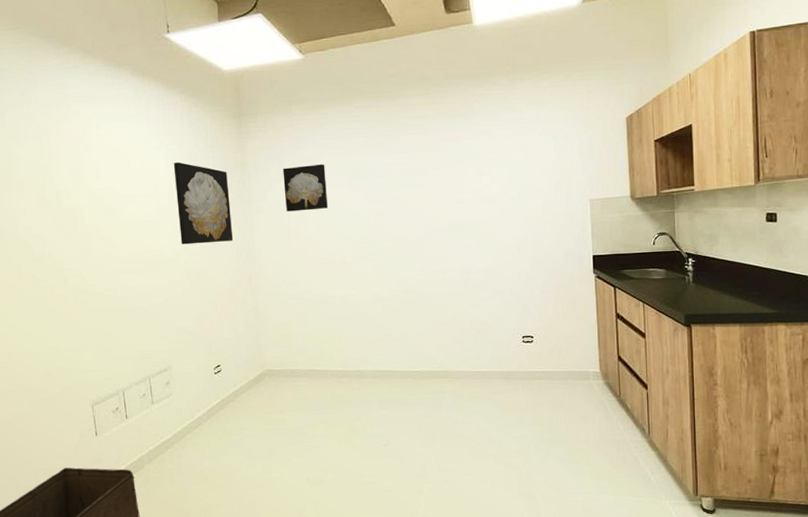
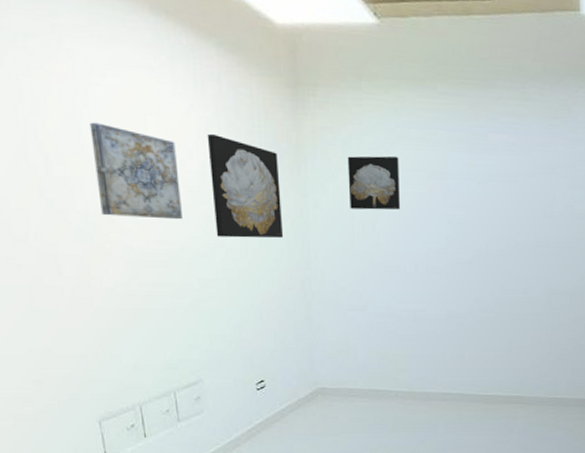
wall art: none [89,163,155,235] -> present [89,122,182,220]

